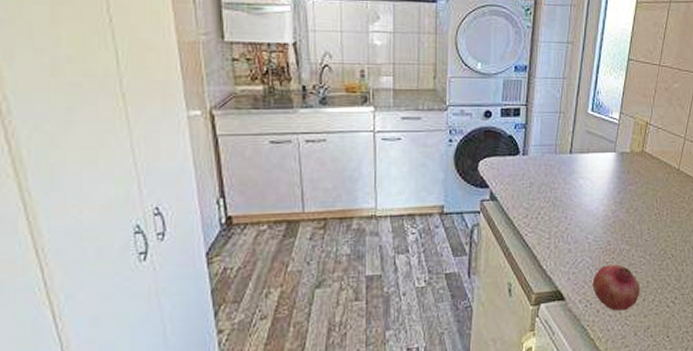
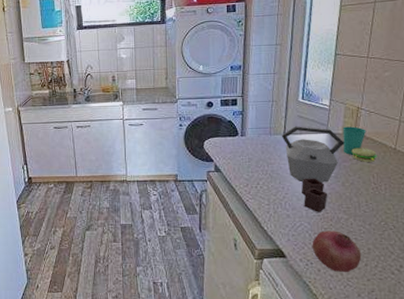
kettle: none [567,143,631,245] -> present [281,126,345,212]
cup: none [630,144,661,185] -> present [342,126,377,162]

